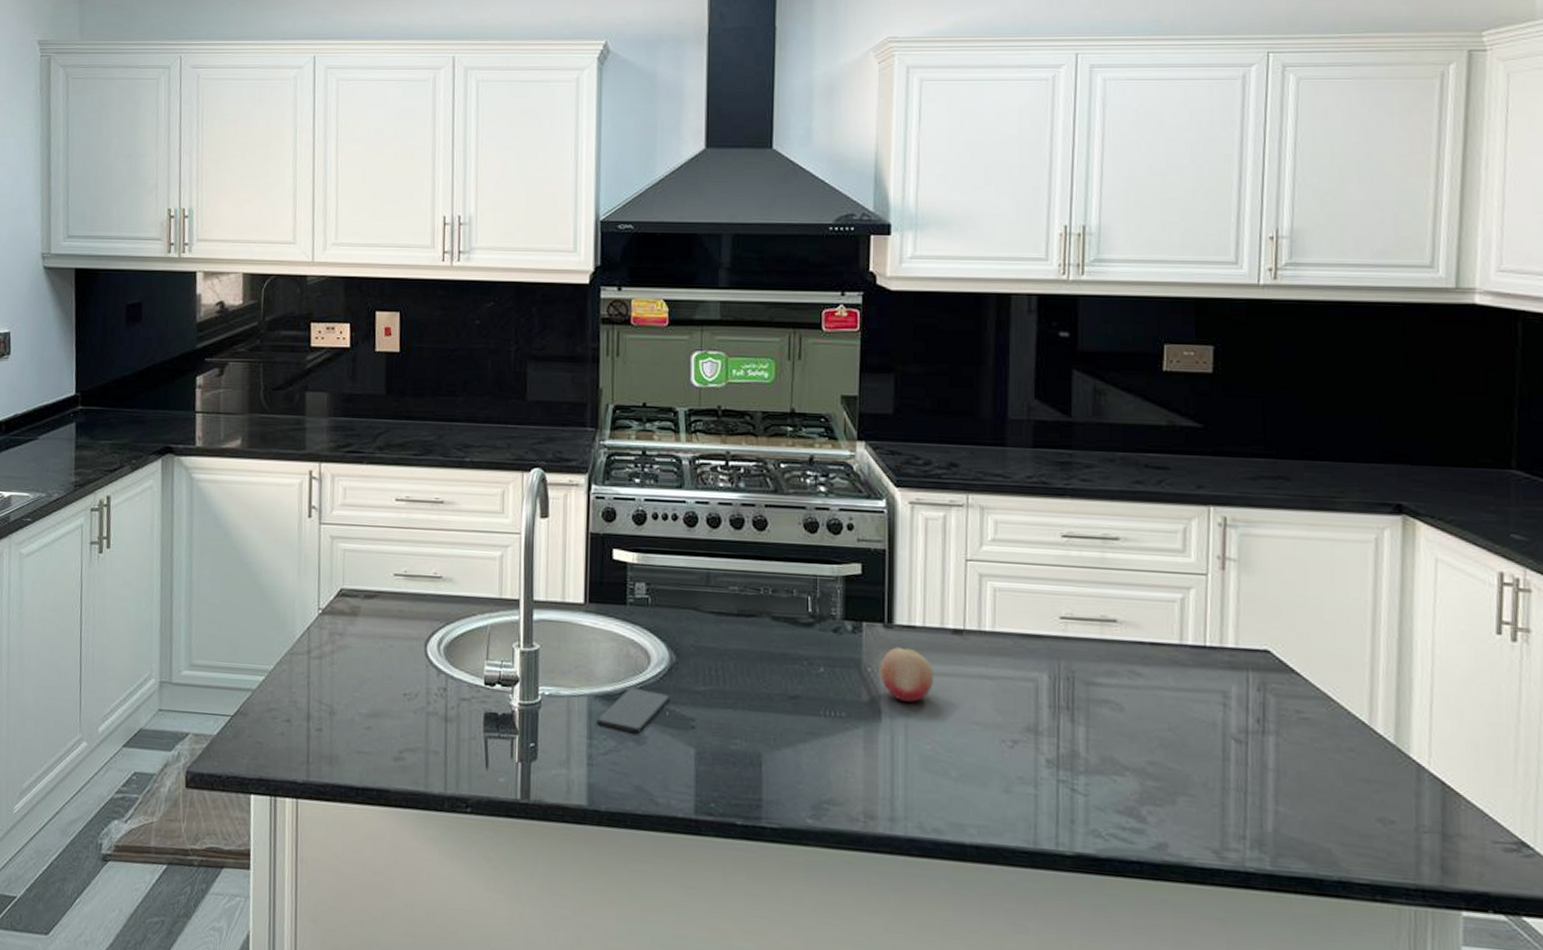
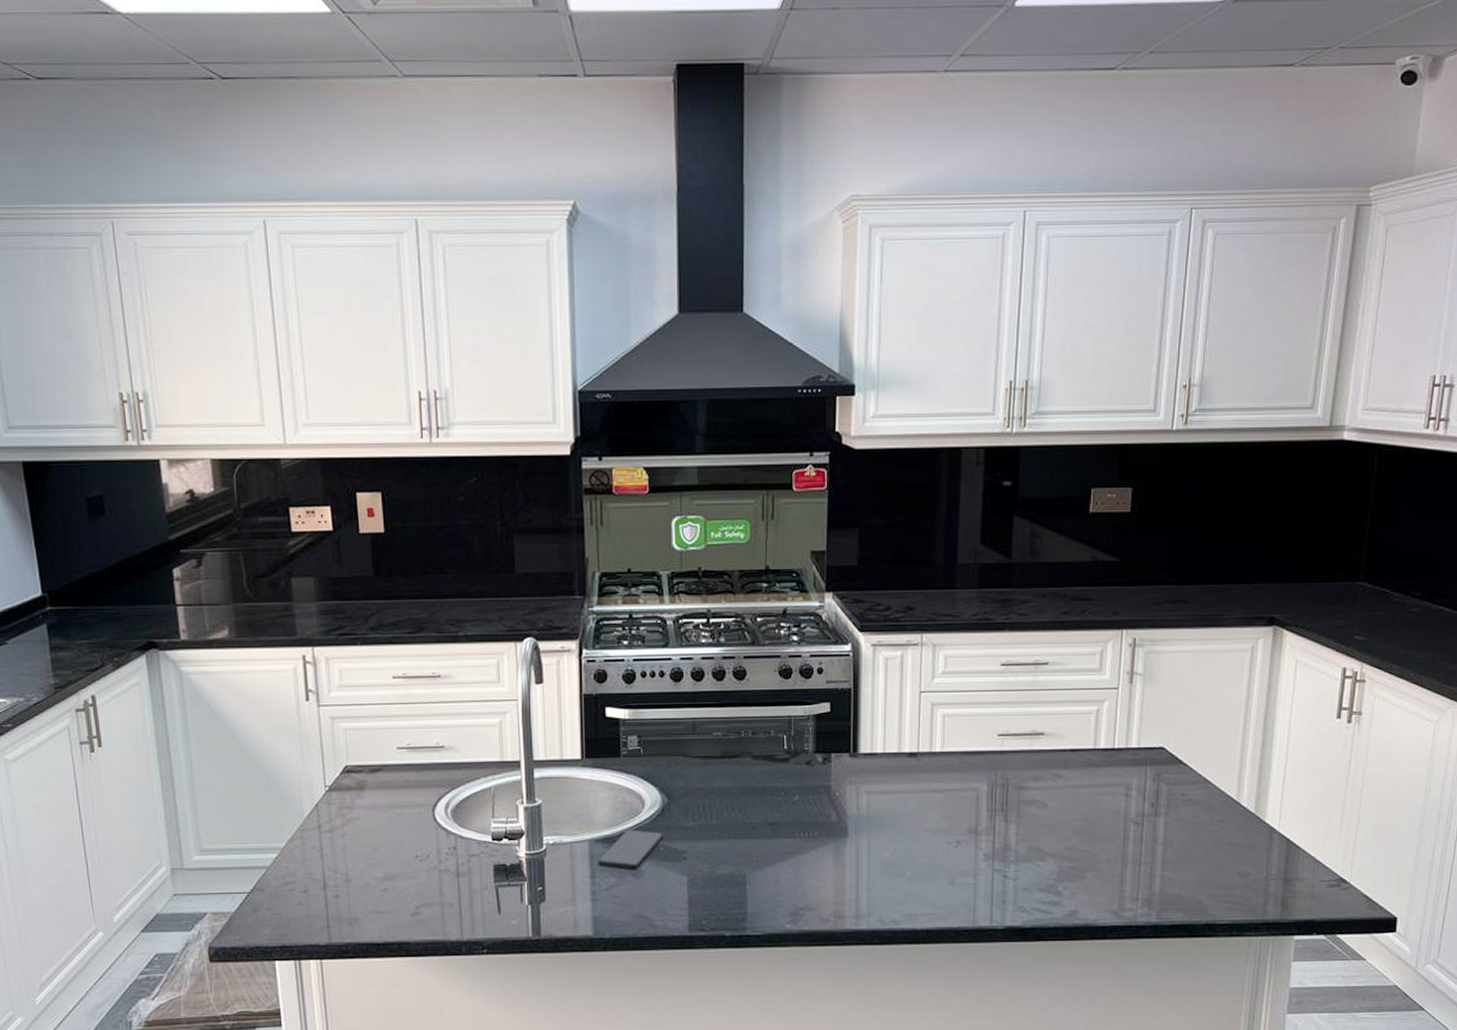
fruit: present [880,647,935,702] -> none [846,772,893,818]

